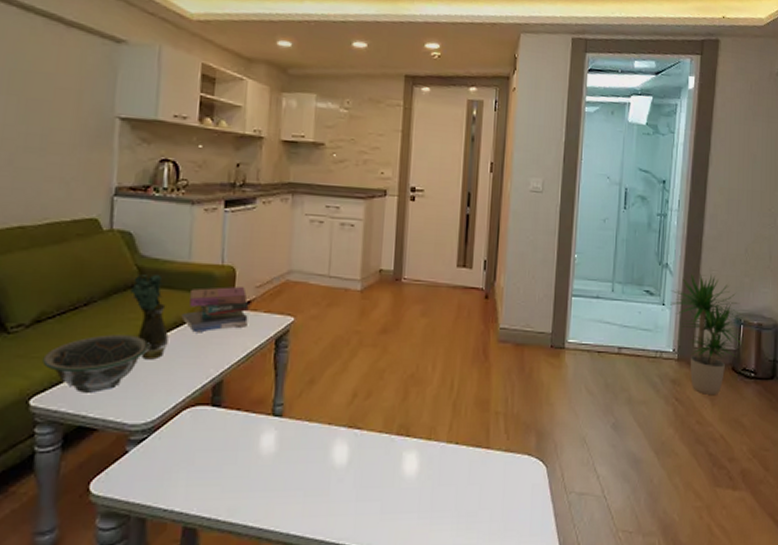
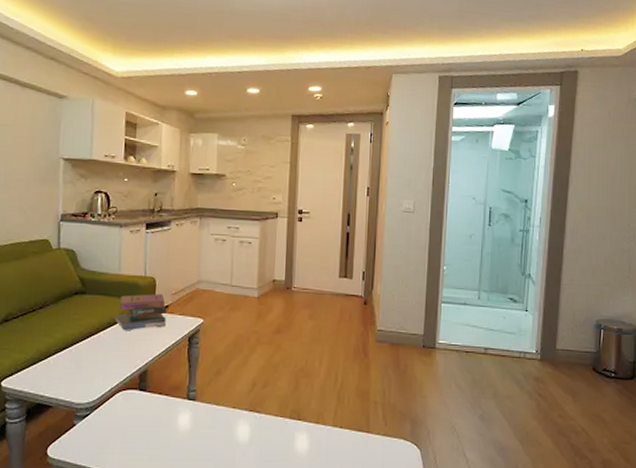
decorative bowl: present [42,334,150,393] -> none [10,331,90,377]
vase: present [130,272,169,360] -> none [74,282,104,352]
potted plant: present [670,272,746,395] -> none [533,282,606,392]

